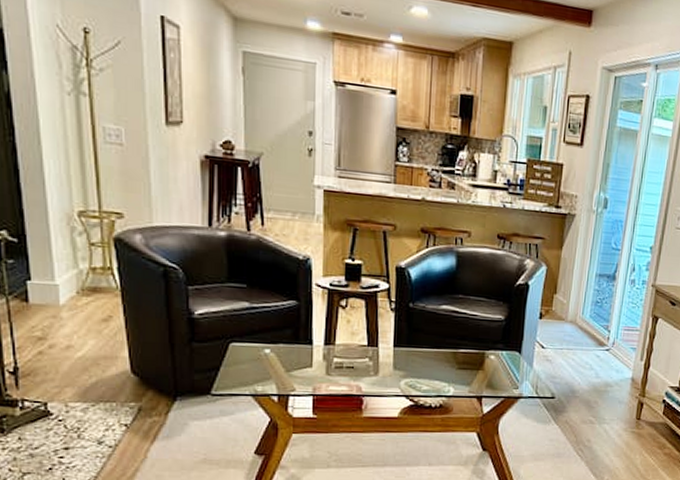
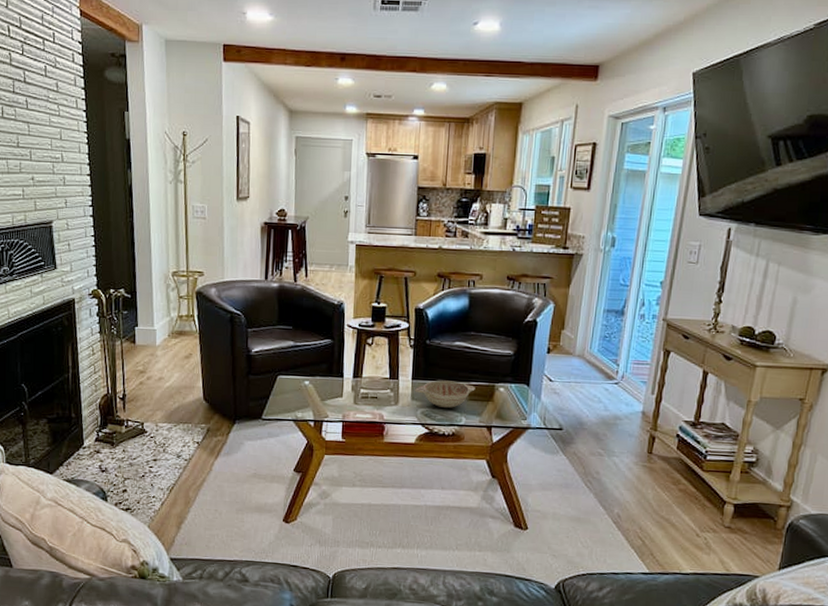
decorative bowl: none [397,347,464,378] -> present [415,380,475,408]

